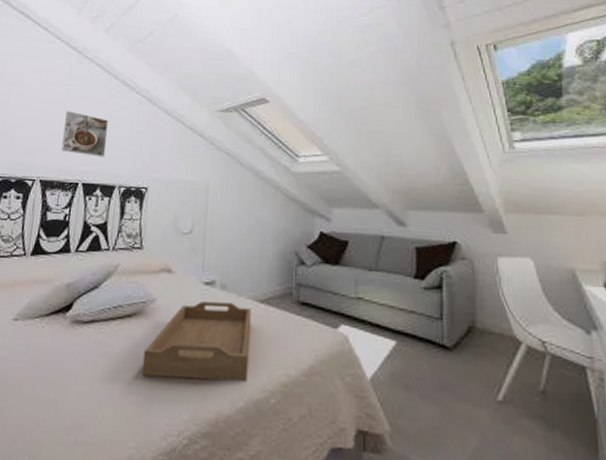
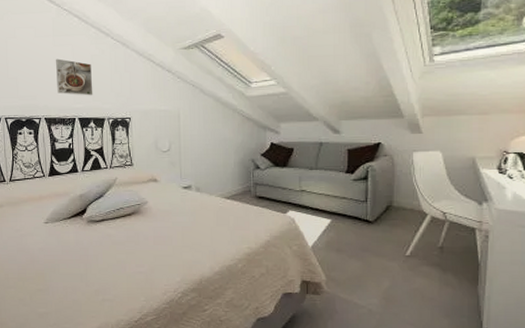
serving tray: present [142,301,252,381] -> none [143,200,221,255]

